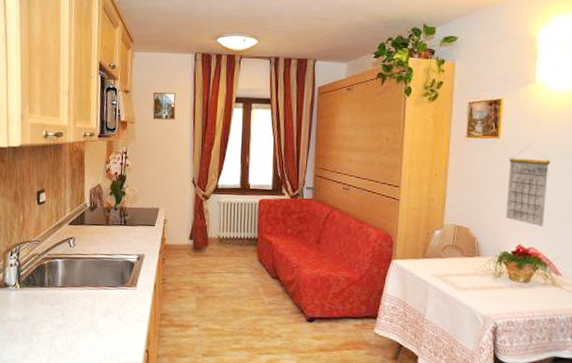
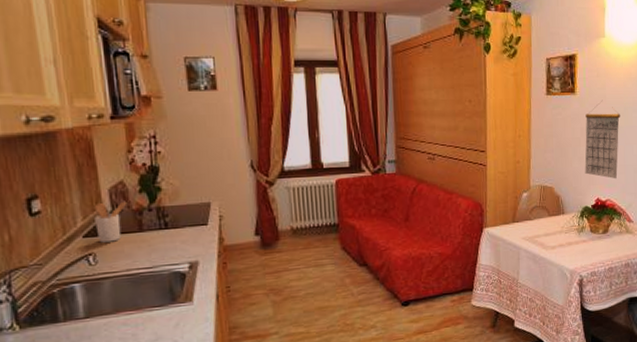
utensil holder: none [77,199,101,231] -> present [94,202,128,243]

